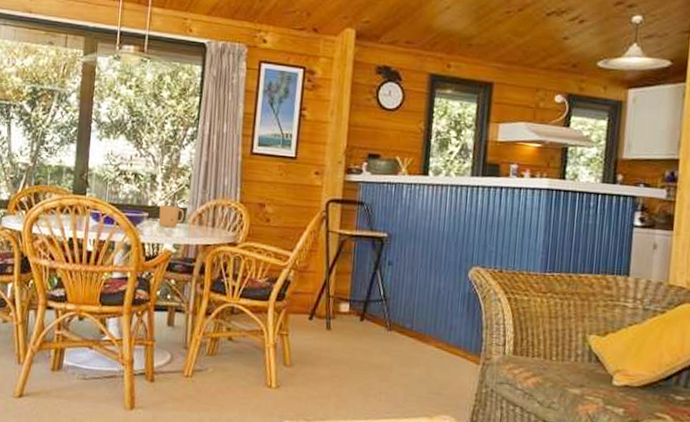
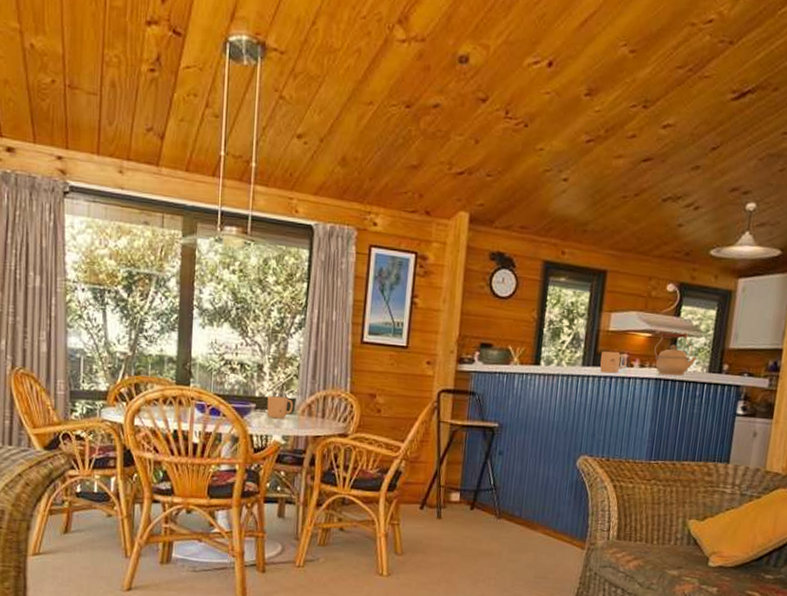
mug: none [489,161,517,184] -> present [599,351,627,374]
kettle: none [544,142,589,187] -> present [654,332,697,376]

